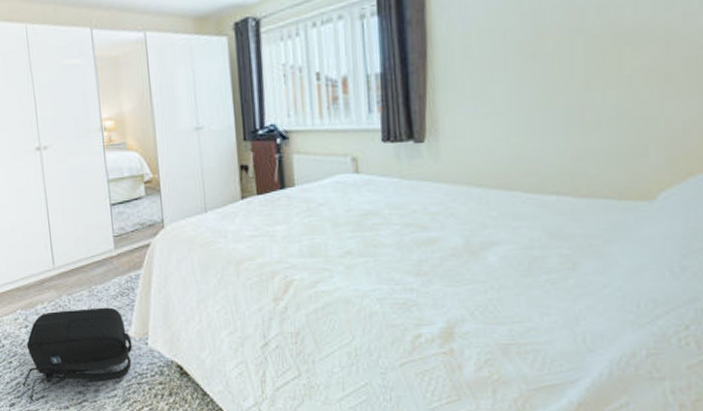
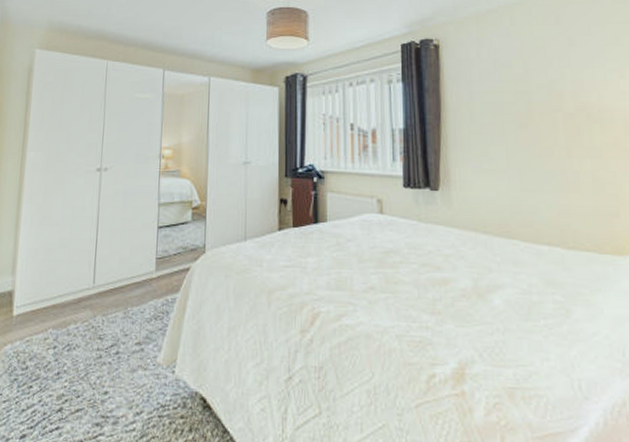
backpack: present [22,307,133,401] -> none [38,330,159,432]

